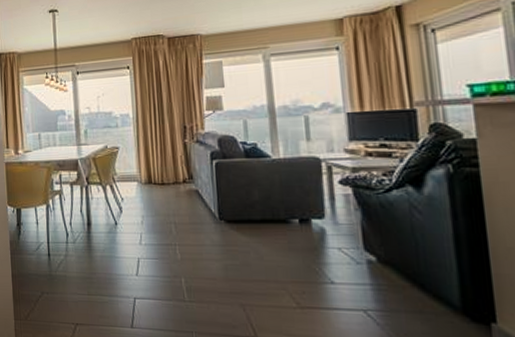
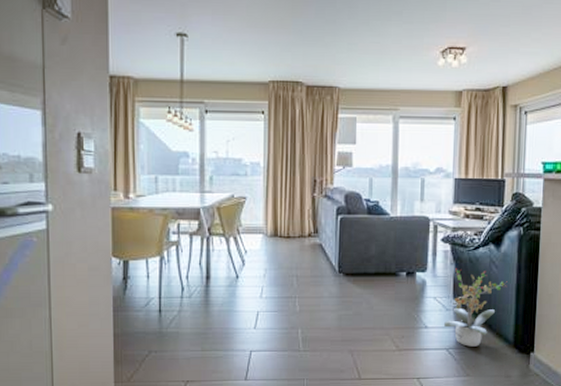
potted plant: none [355,215,439,310] -> present [443,268,507,347]

